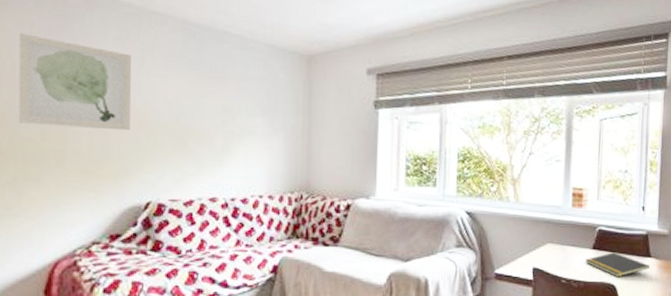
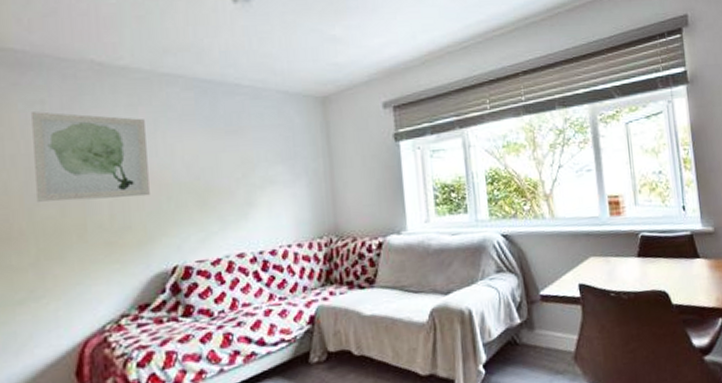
notepad: present [585,252,650,278] -> none [632,257,701,284]

